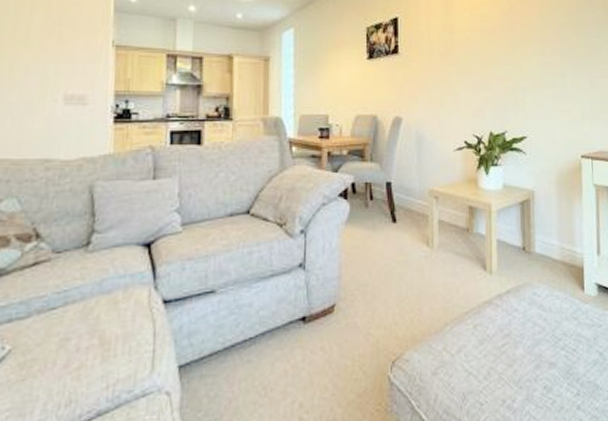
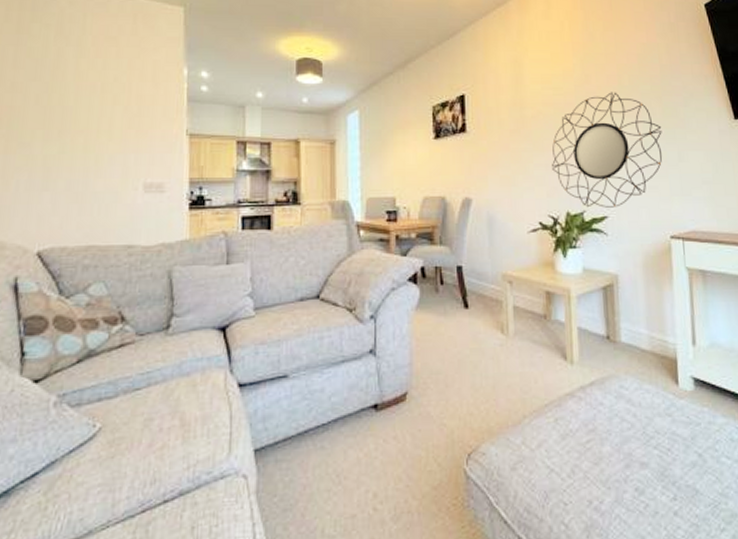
home mirror: none [478,21,577,129] -> present [552,92,663,208]

